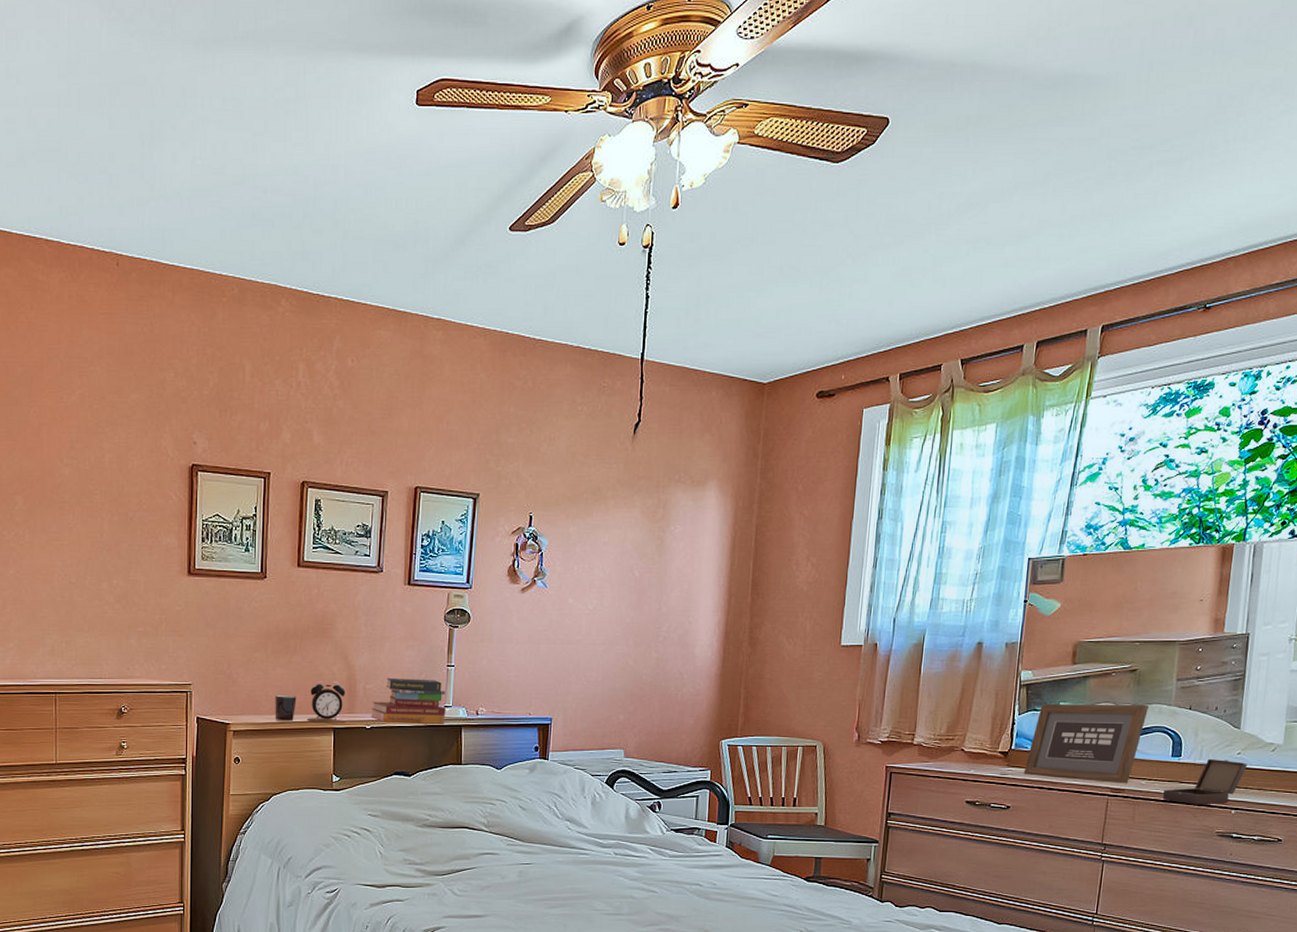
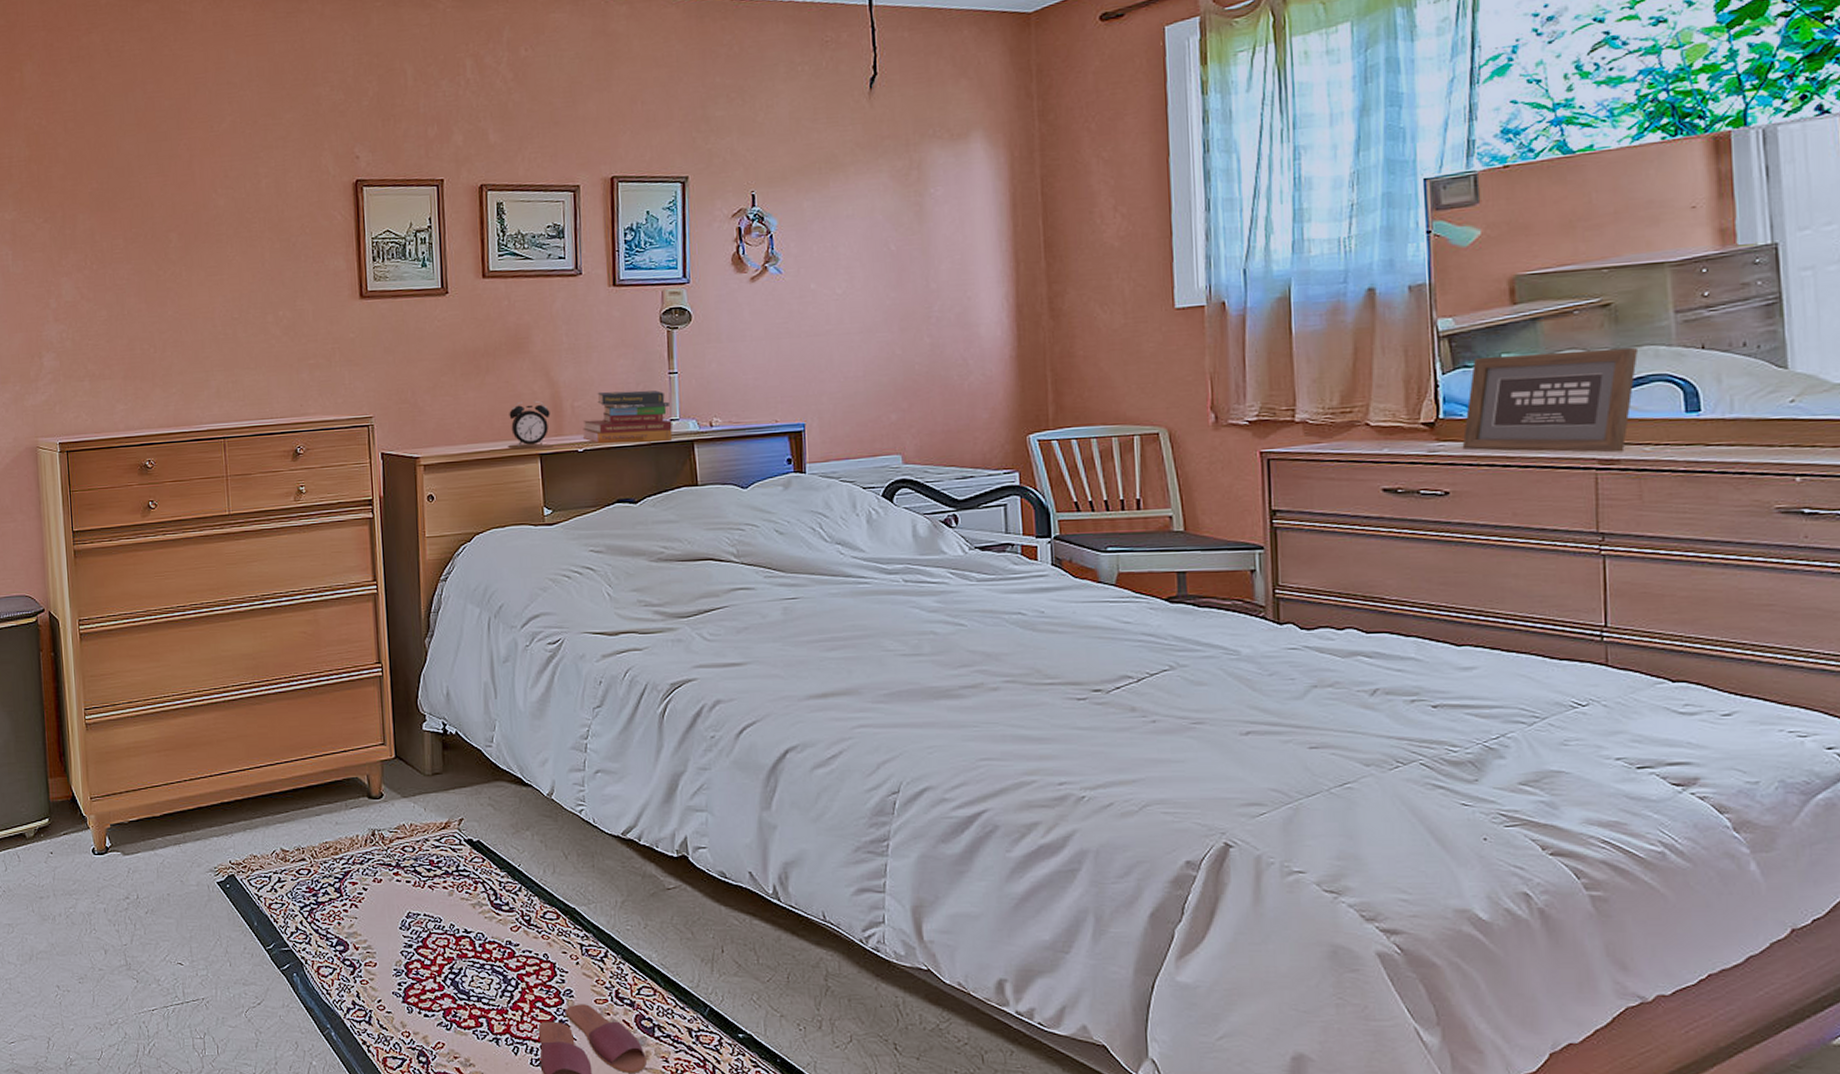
mug: present [275,694,297,722] -> none [469,420,494,452]
jewelry box: present [1163,758,1247,805] -> none [1682,410,1808,474]

